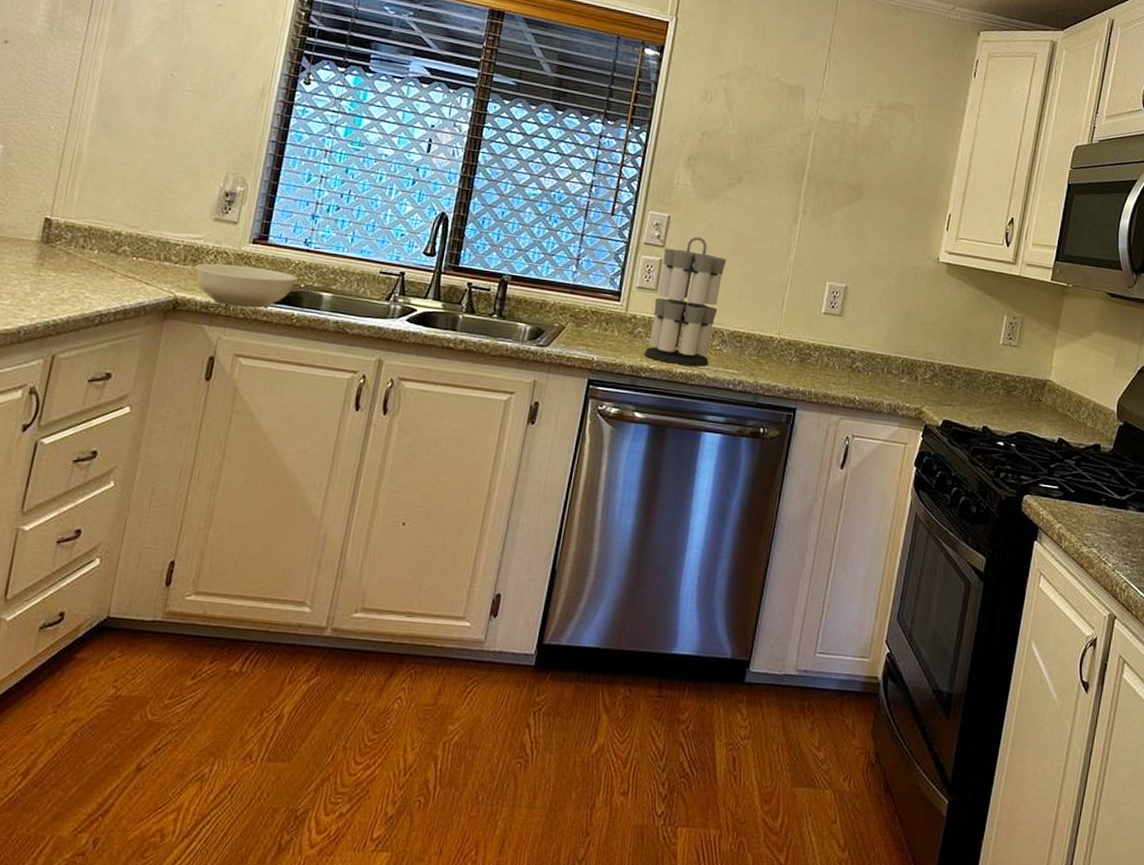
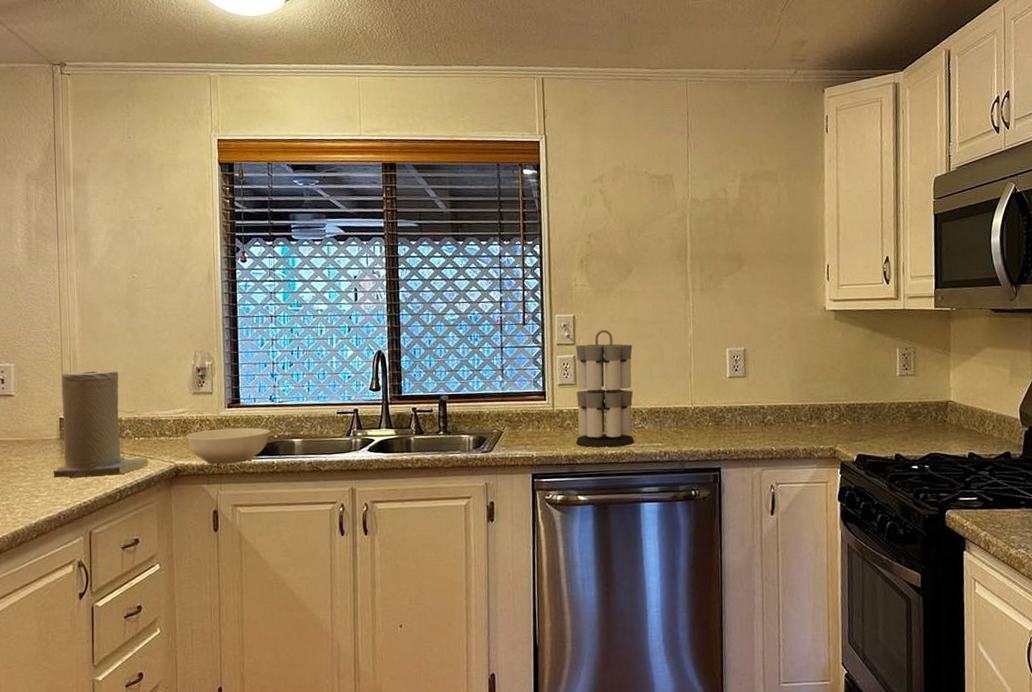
paper towel: none [21,166,144,296] -> present [53,370,149,478]

